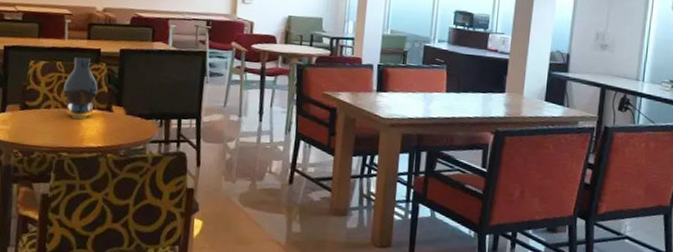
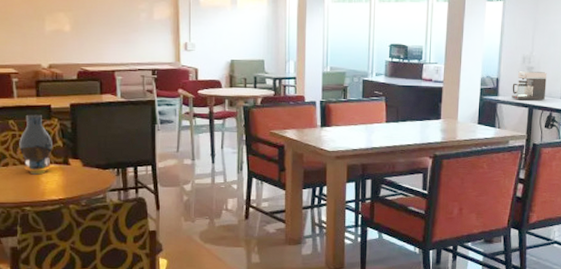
coffee maker: none [583,48,622,81] -> present [512,70,547,101]

